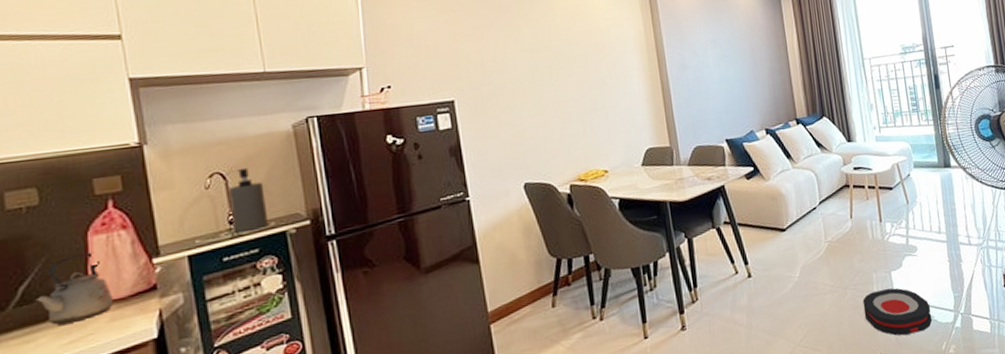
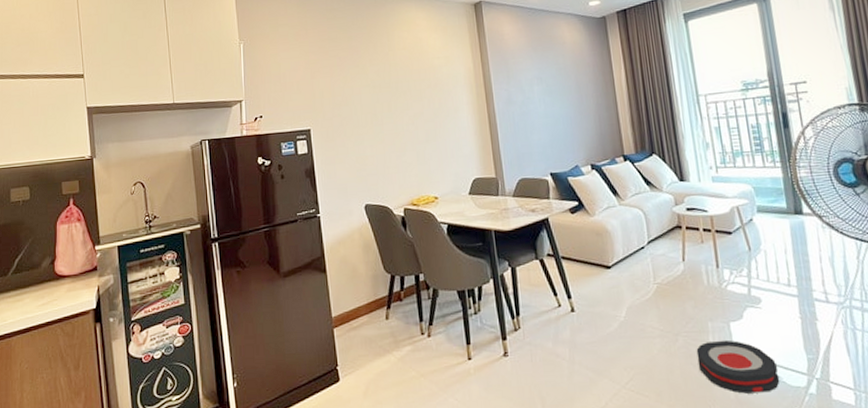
kettle: present [34,252,114,325] -> none [23,237,70,290]
soap dispenser: present [225,167,269,234] -> none [144,179,172,231]

